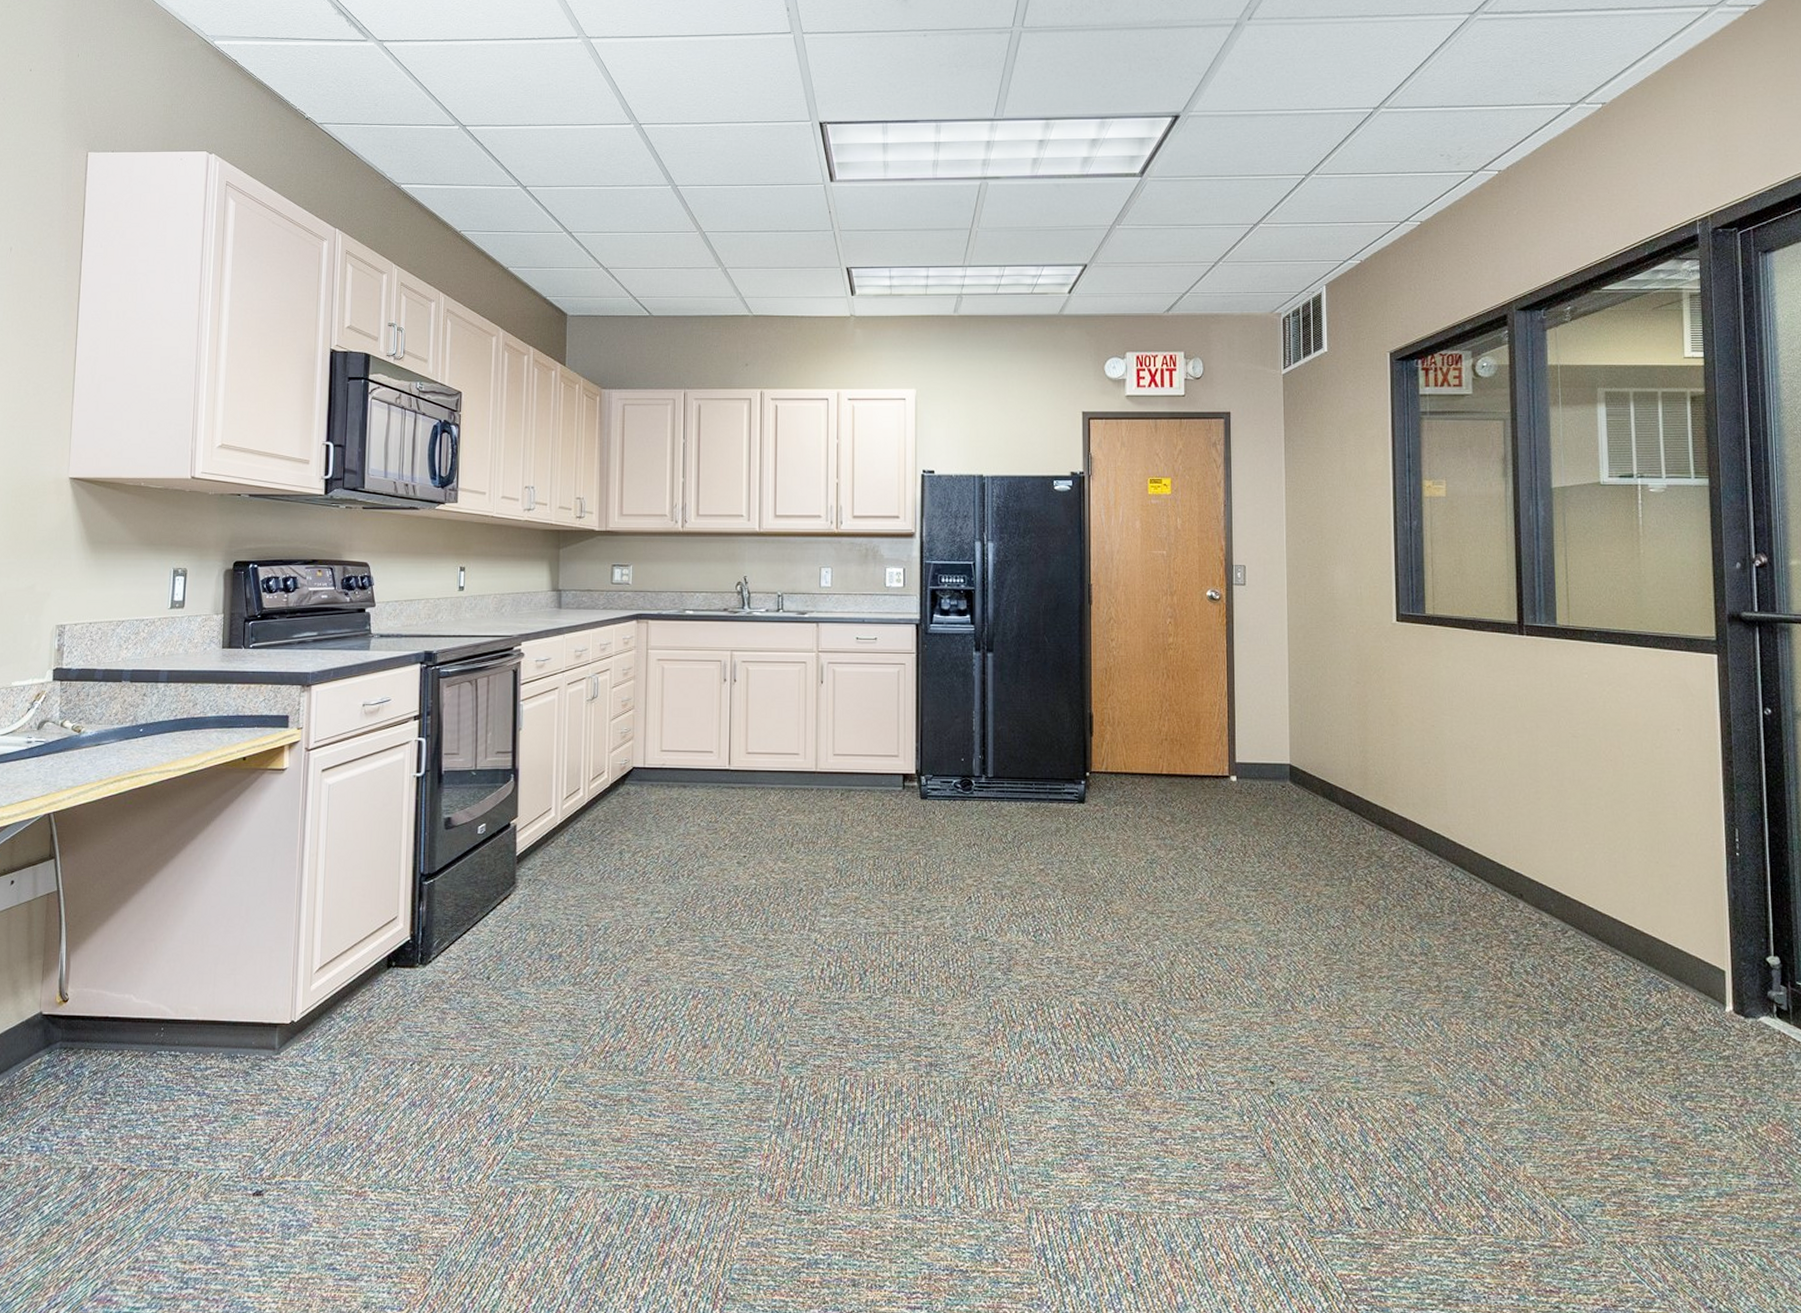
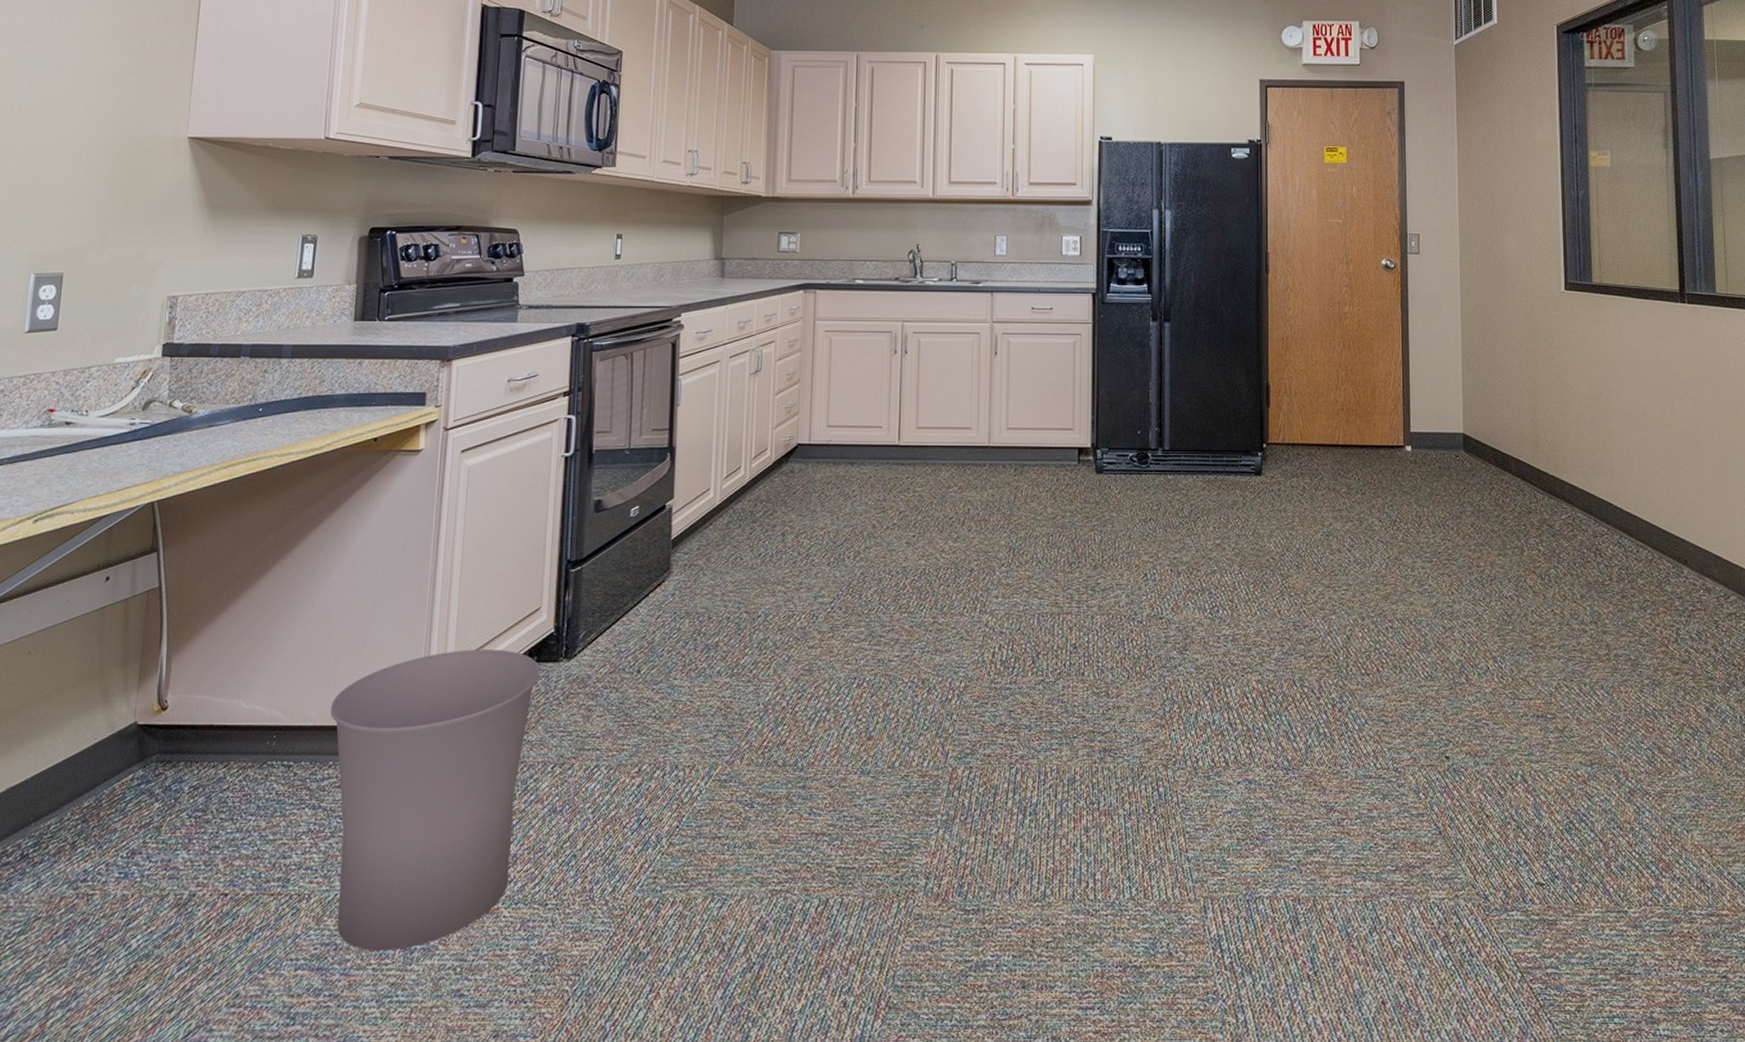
waste bin: none [211,954,398,1226] -> present [331,649,540,951]

